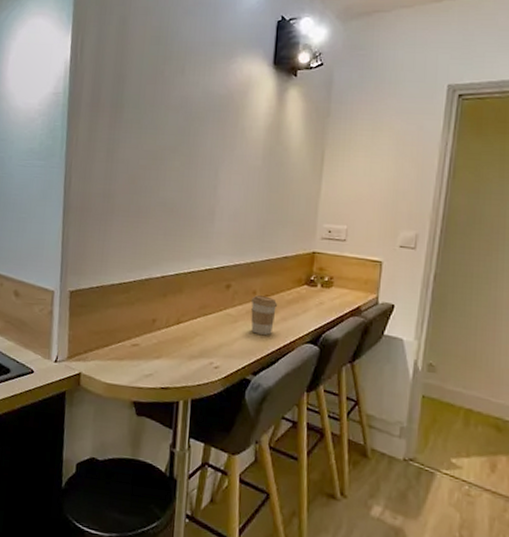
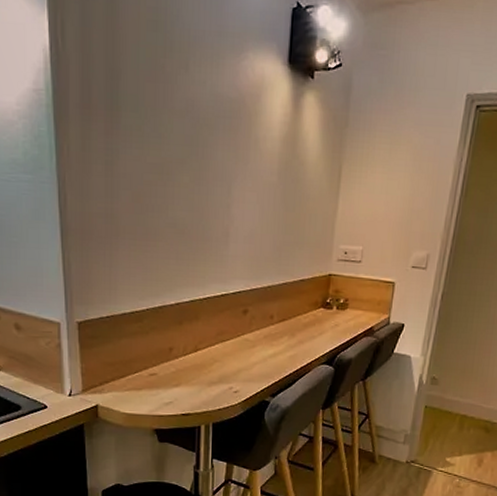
coffee cup: present [251,295,278,335] -> none [268,320,295,358]

